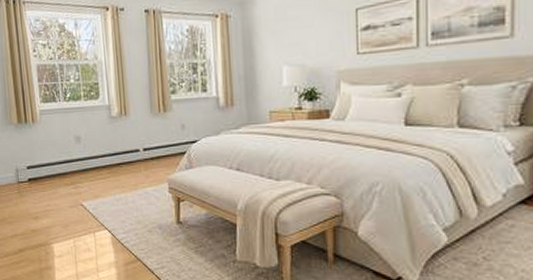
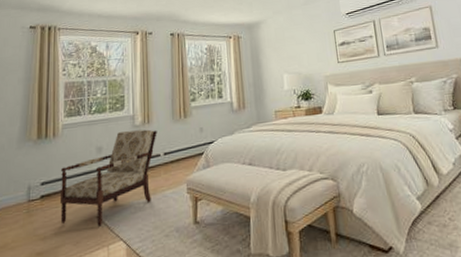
armchair: none [44,122,136,214] -> present [59,129,157,227]

